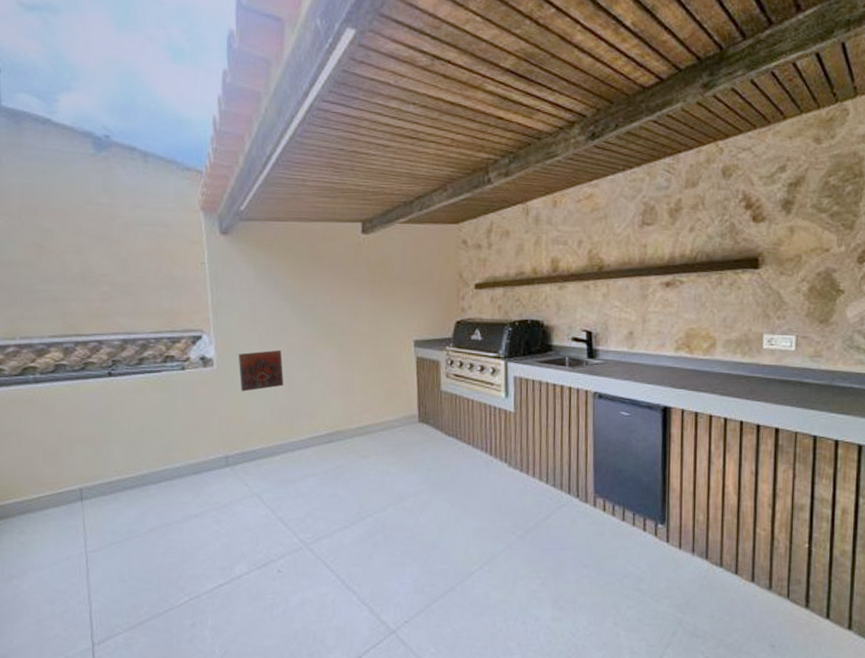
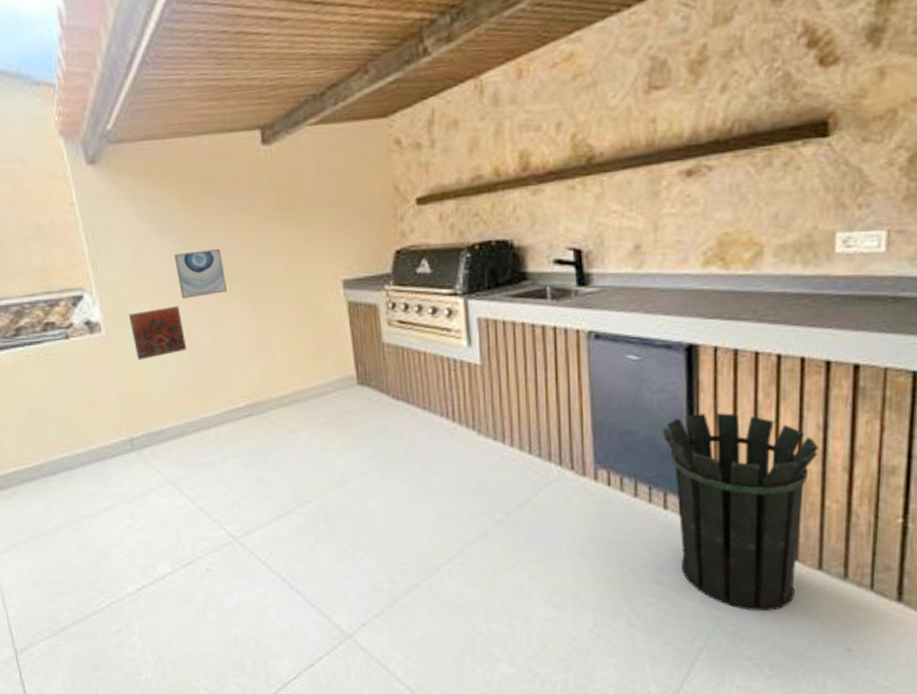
wall art: none [282,308,322,345] -> present [174,249,227,299]
waste bin: none [644,459,752,614] -> present [663,413,818,611]

